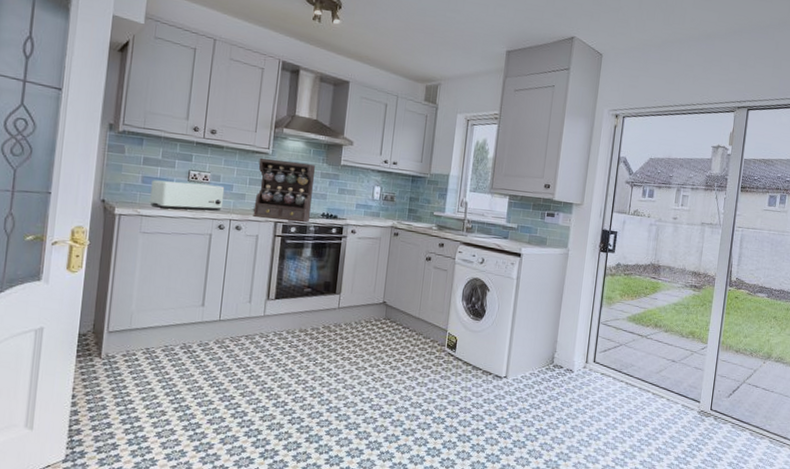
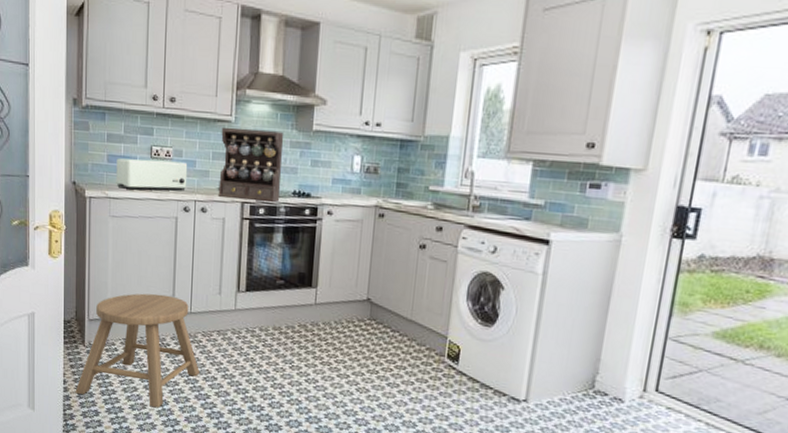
stool: none [85,304,225,414] -> present [75,293,199,408]

